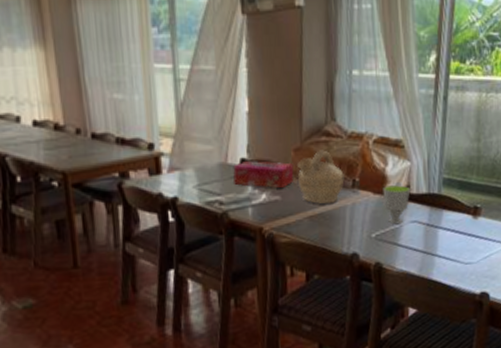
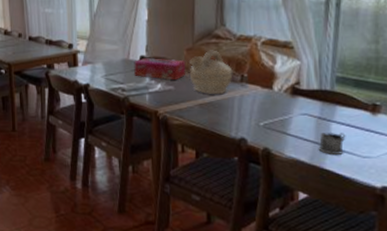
cup: present [383,185,410,225] -> none [271,81,300,116]
tea glass holder: none [426,239,451,264] -> present [318,133,346,154]

